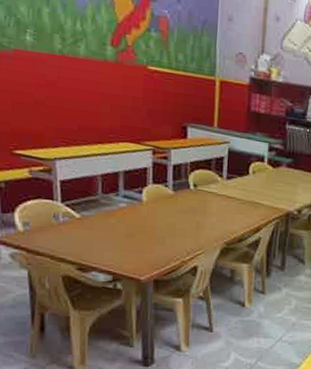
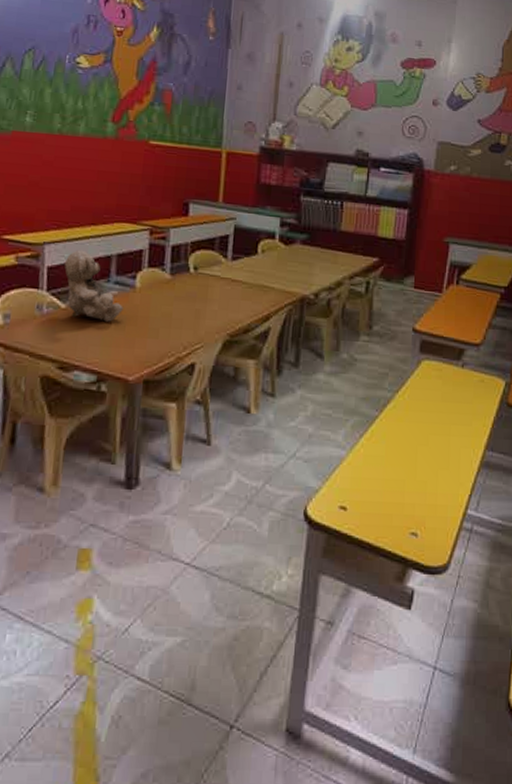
teddy bear: none [76,166,132,231] -> present [64,250,124,322]

